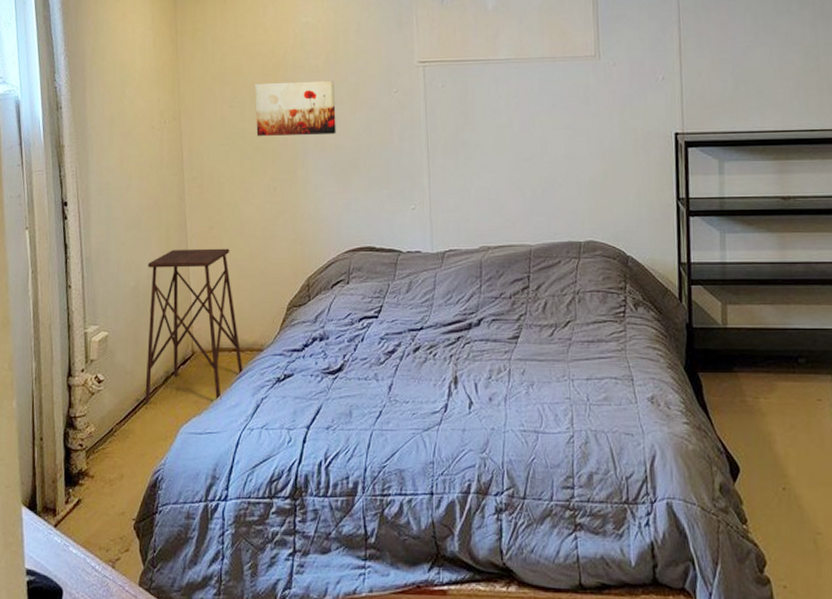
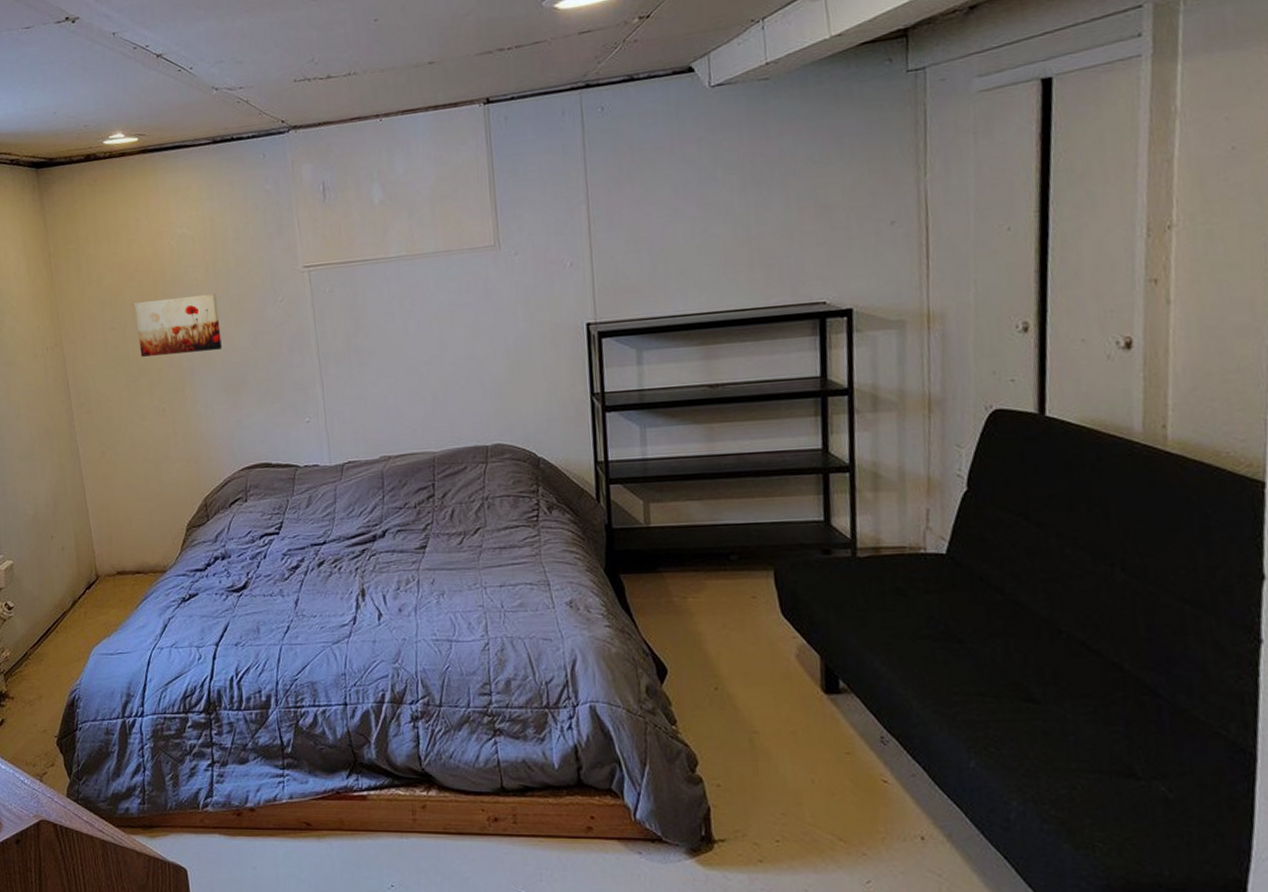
side table: present [145,248,244,403] -> none [45,472,150,627]

